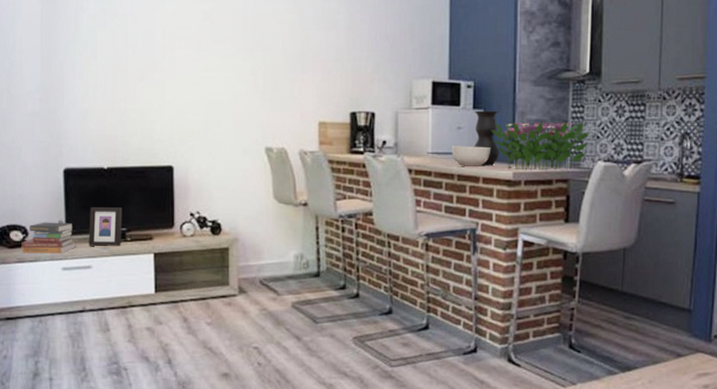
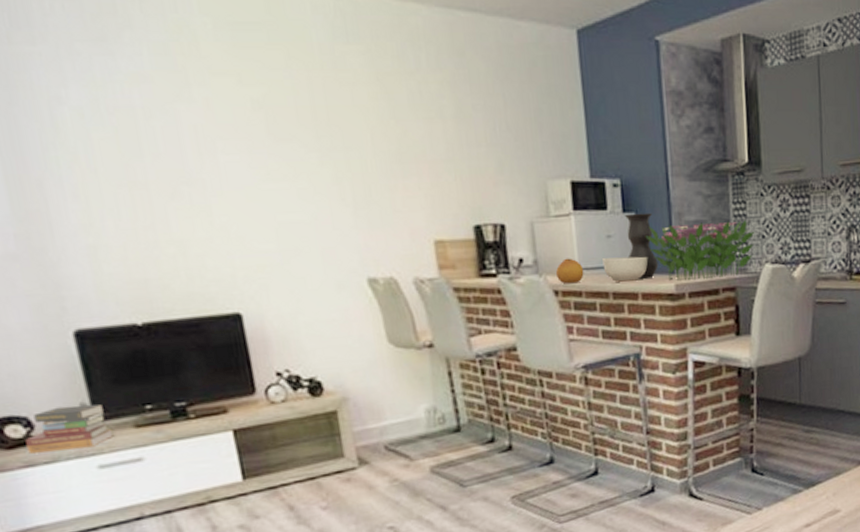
picture frame: present [89,207,123,246] -> none [125,375,183,432]
fruit: none [411,143,435,165] -> present [555,258,584,284]

